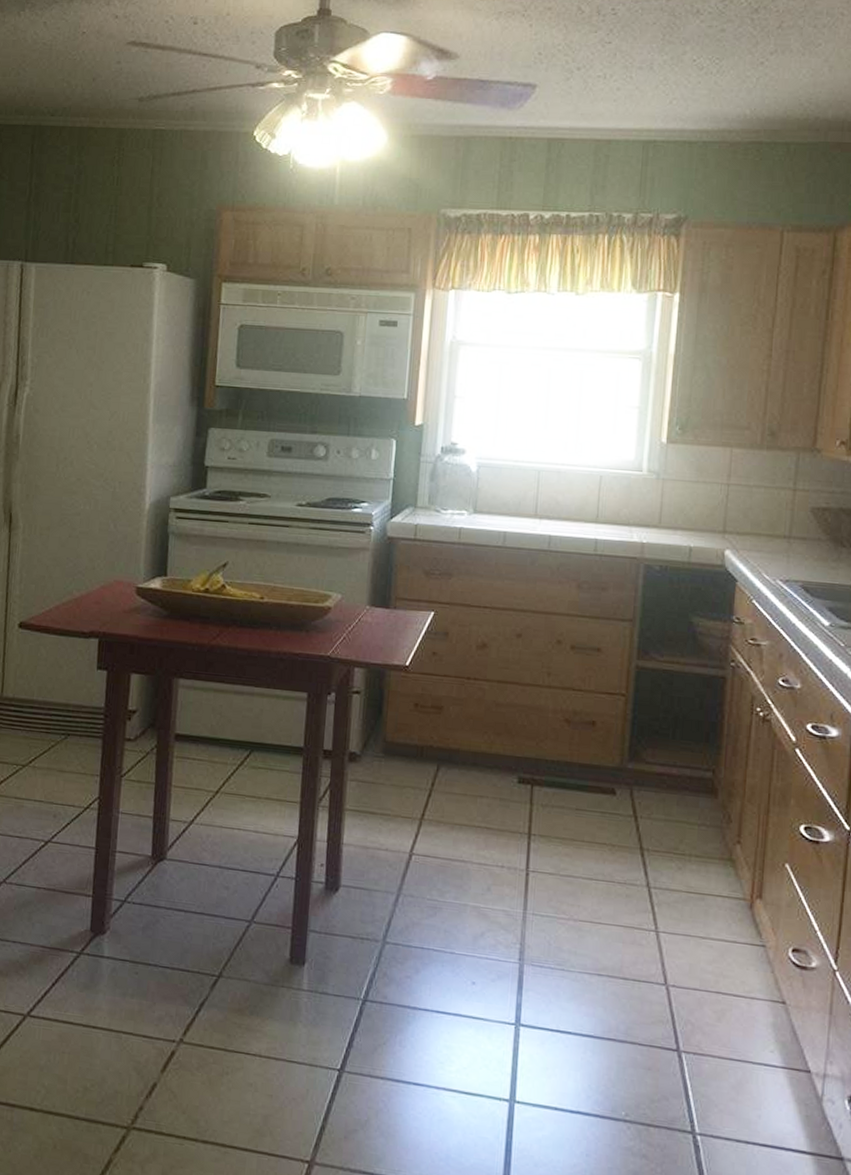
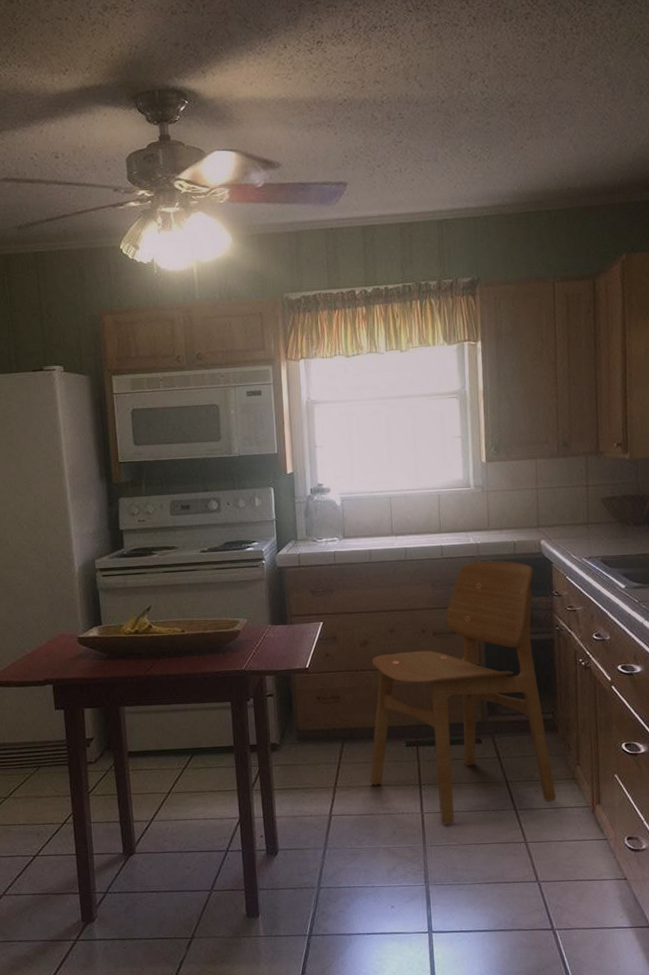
dining chair: none [466,564,710,891] -> present [370,560,556,824]

